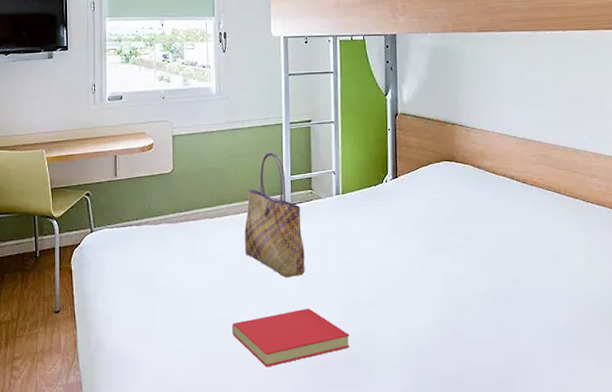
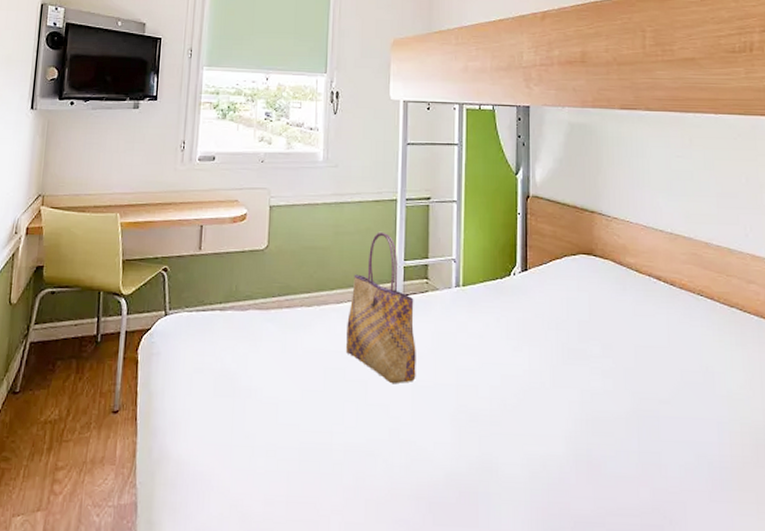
book: present [232,308,350,367] -> none [325,423,466,496]

